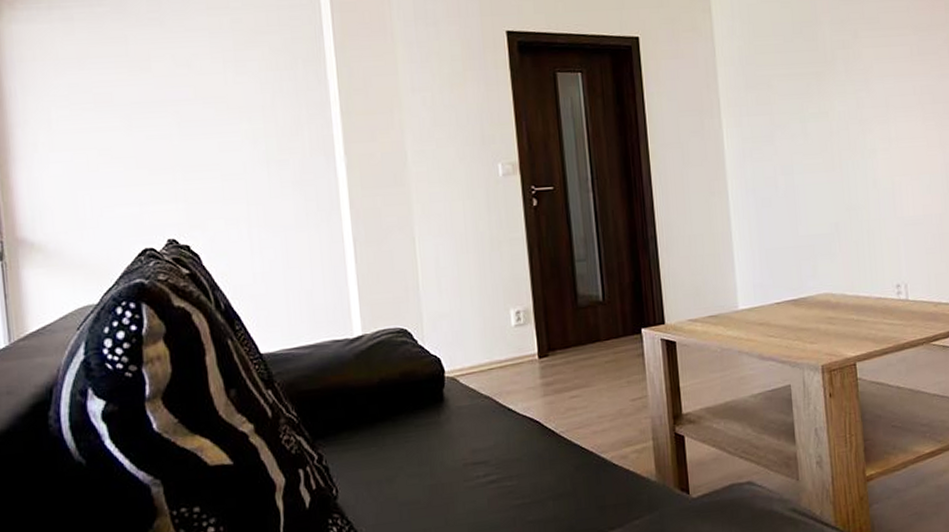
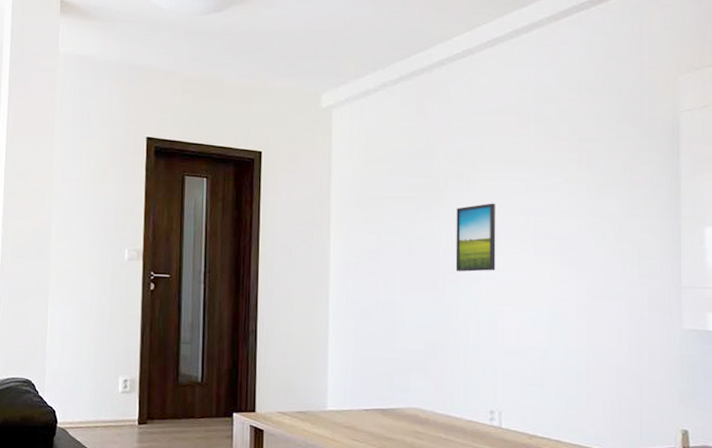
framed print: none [845,71,889,147] -> present [455,203,496,272]

